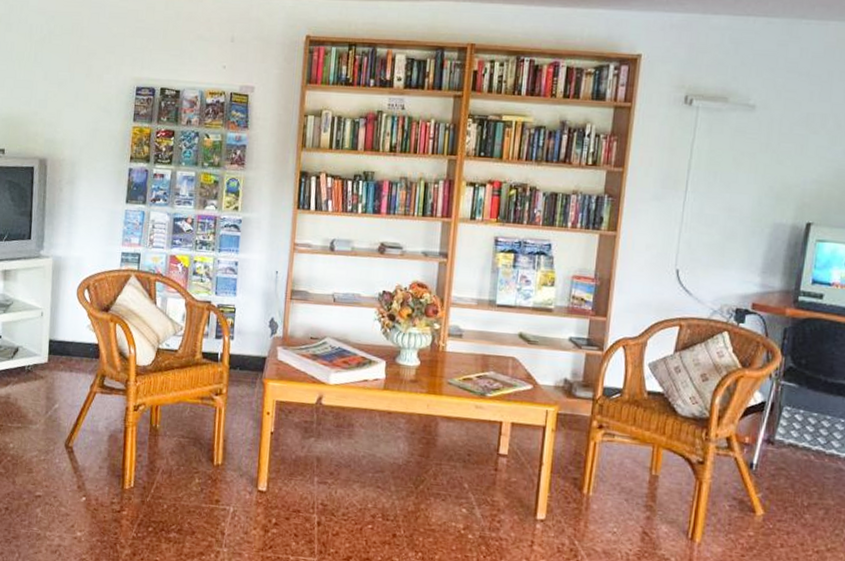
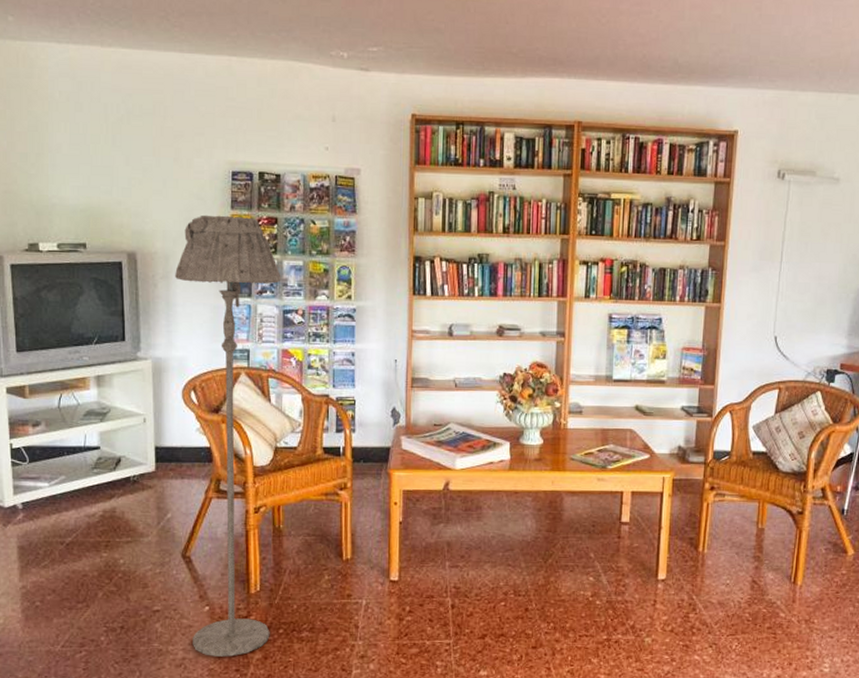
floor lamp: none [68,126,174,549] -> present [175,215,281,657]

